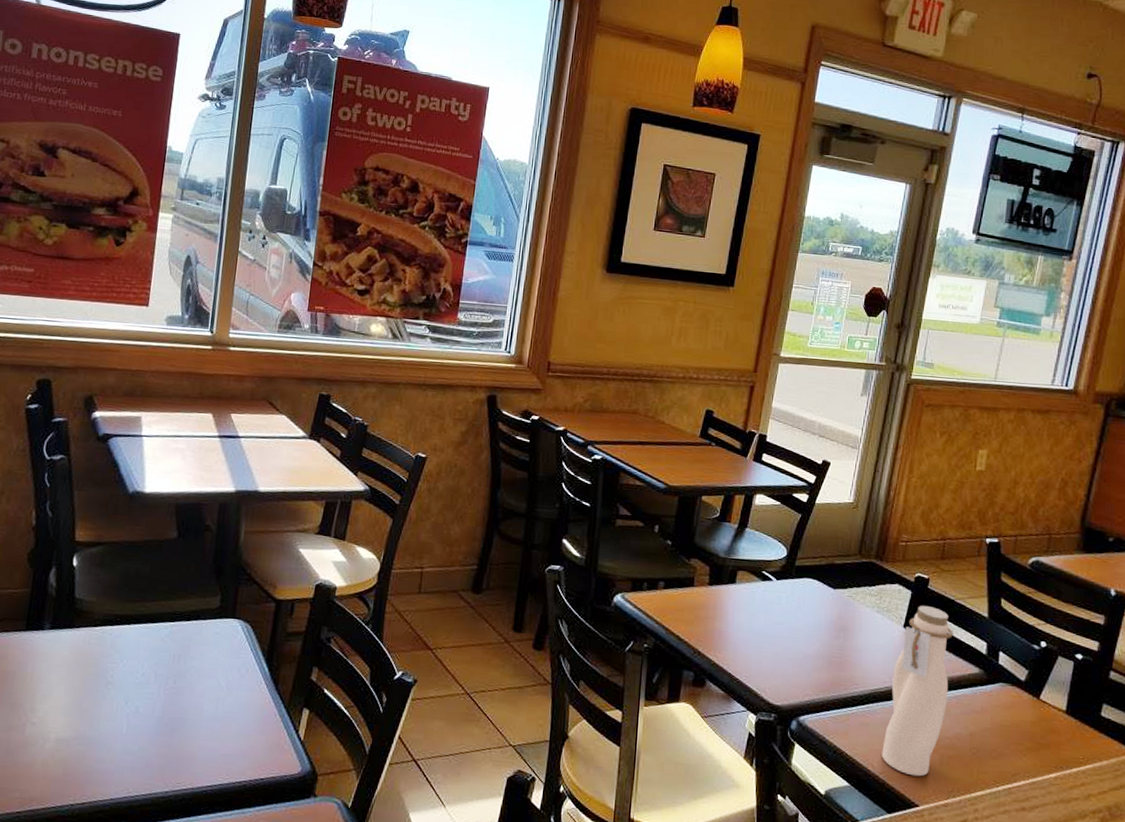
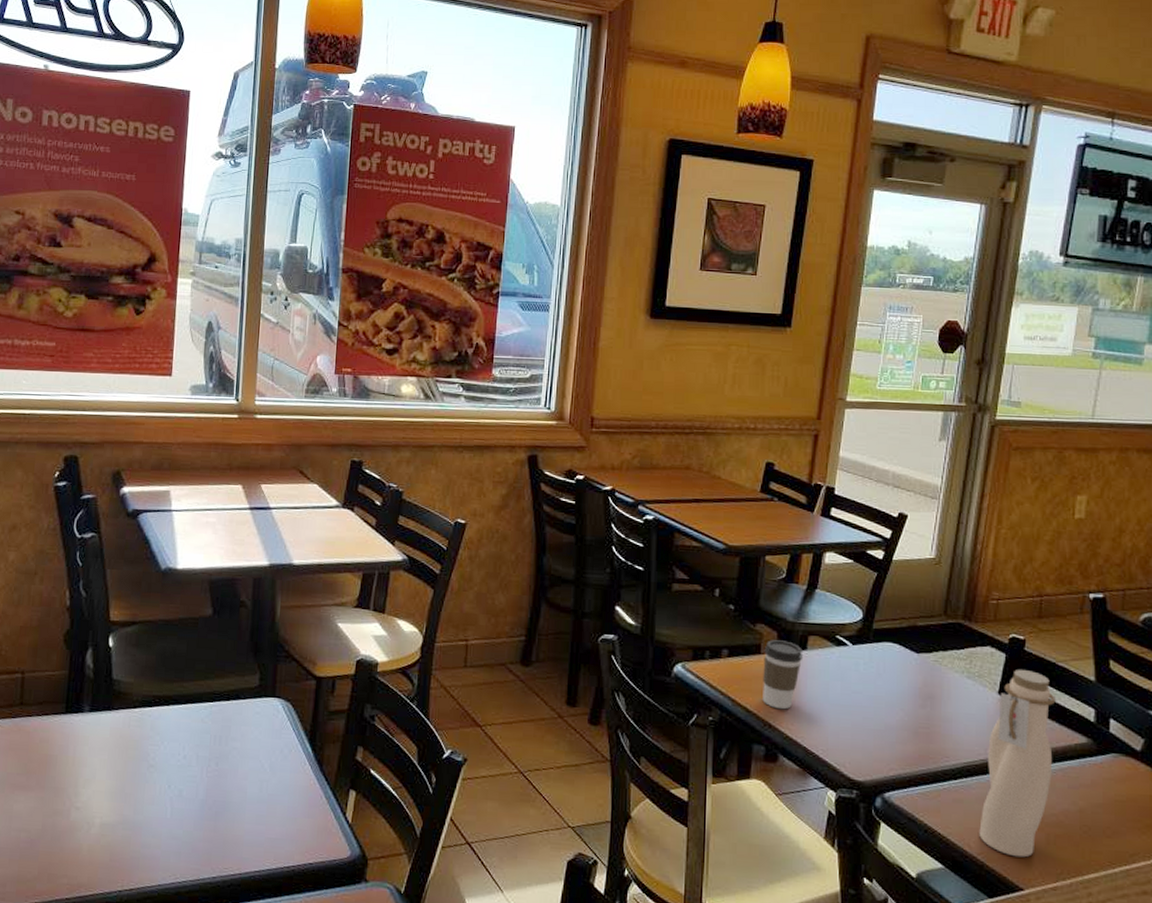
coffee cup: none [694,574,732,639] -> present [763,640,804,710]

